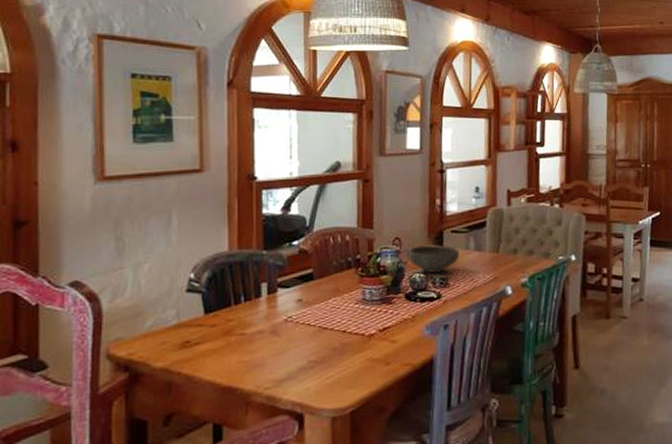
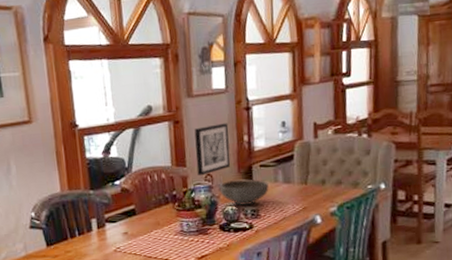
wall art: none [384,185,421,240] -> present [194,123,231,176]

